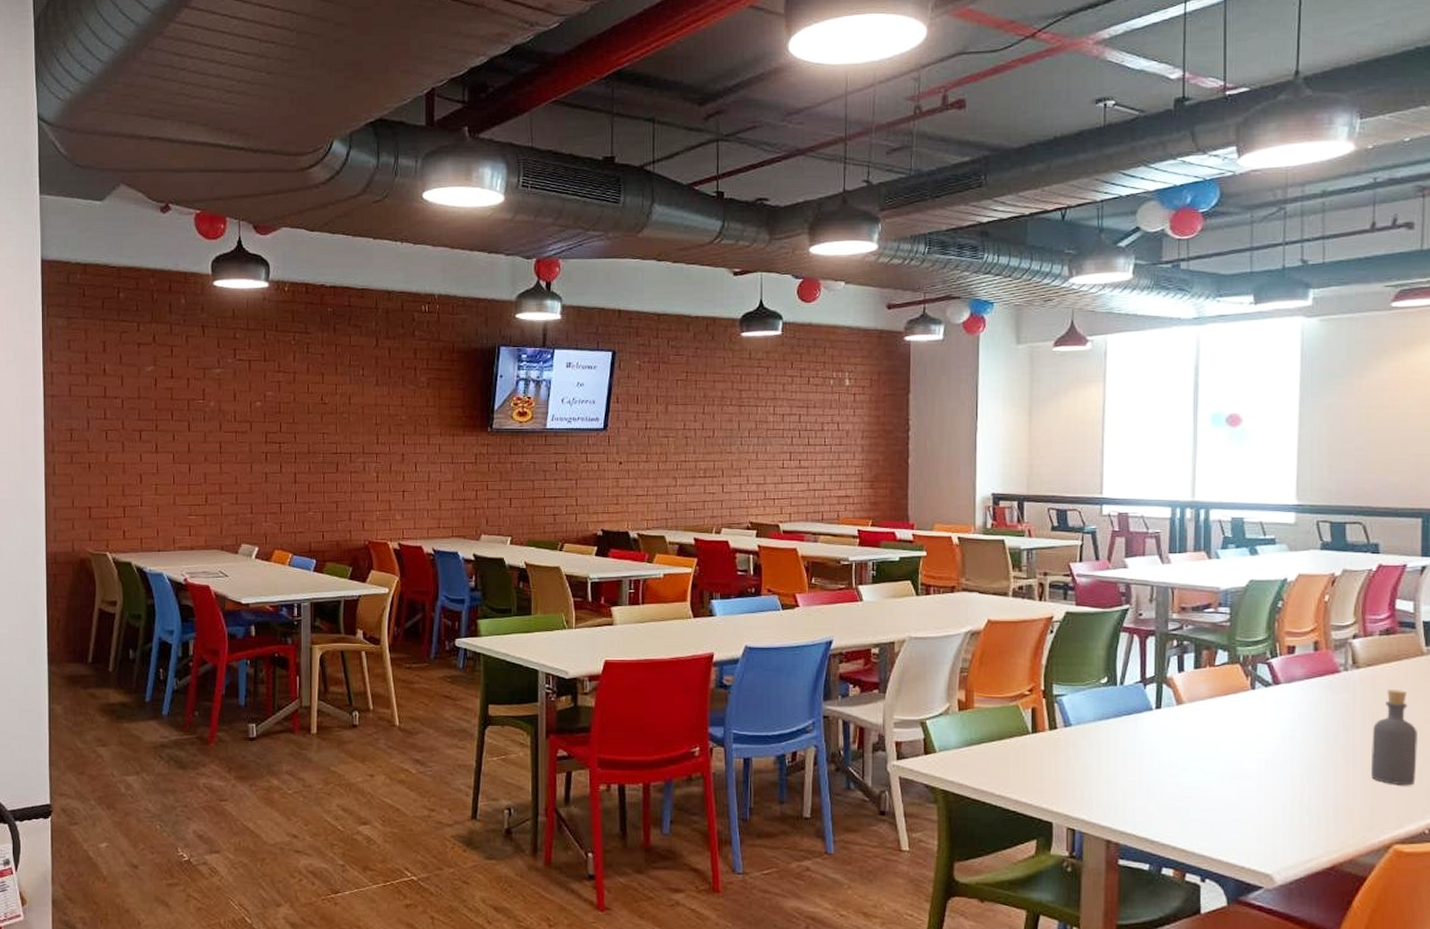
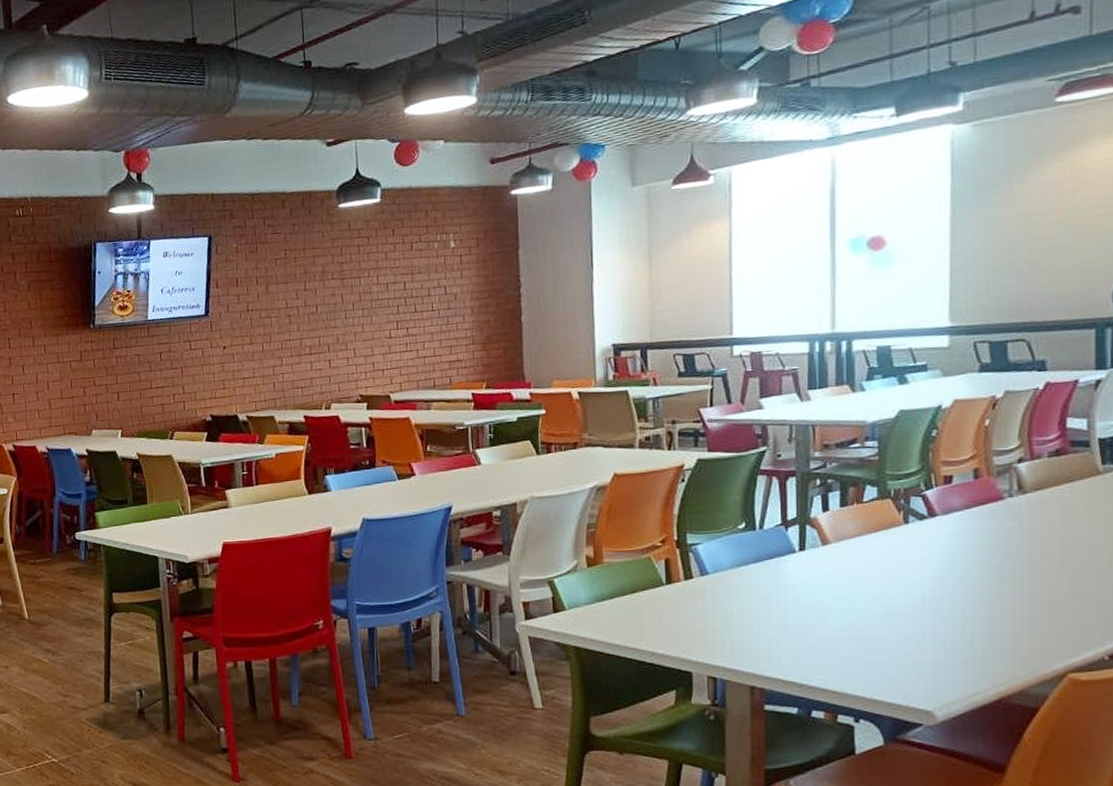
bottle: present [1371,690,1417,786] -> none [1042,512,1094,612]

